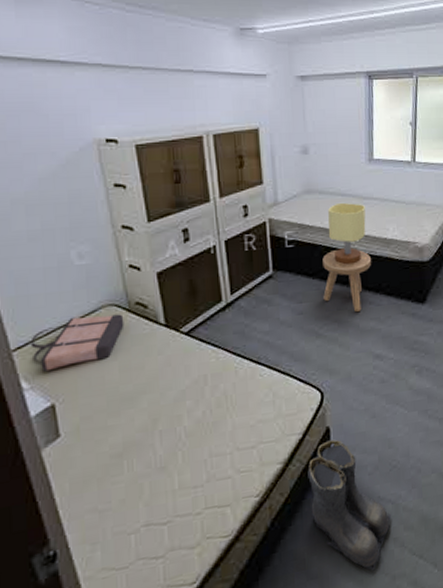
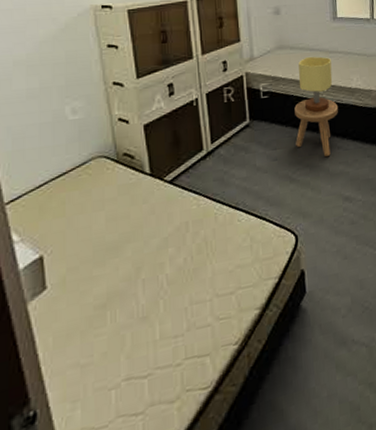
shopping bag: present [30,314,124,372] -> none [23,165,112,224]
boots: present [307,439,391,571] -> none [284,282,366,420]

